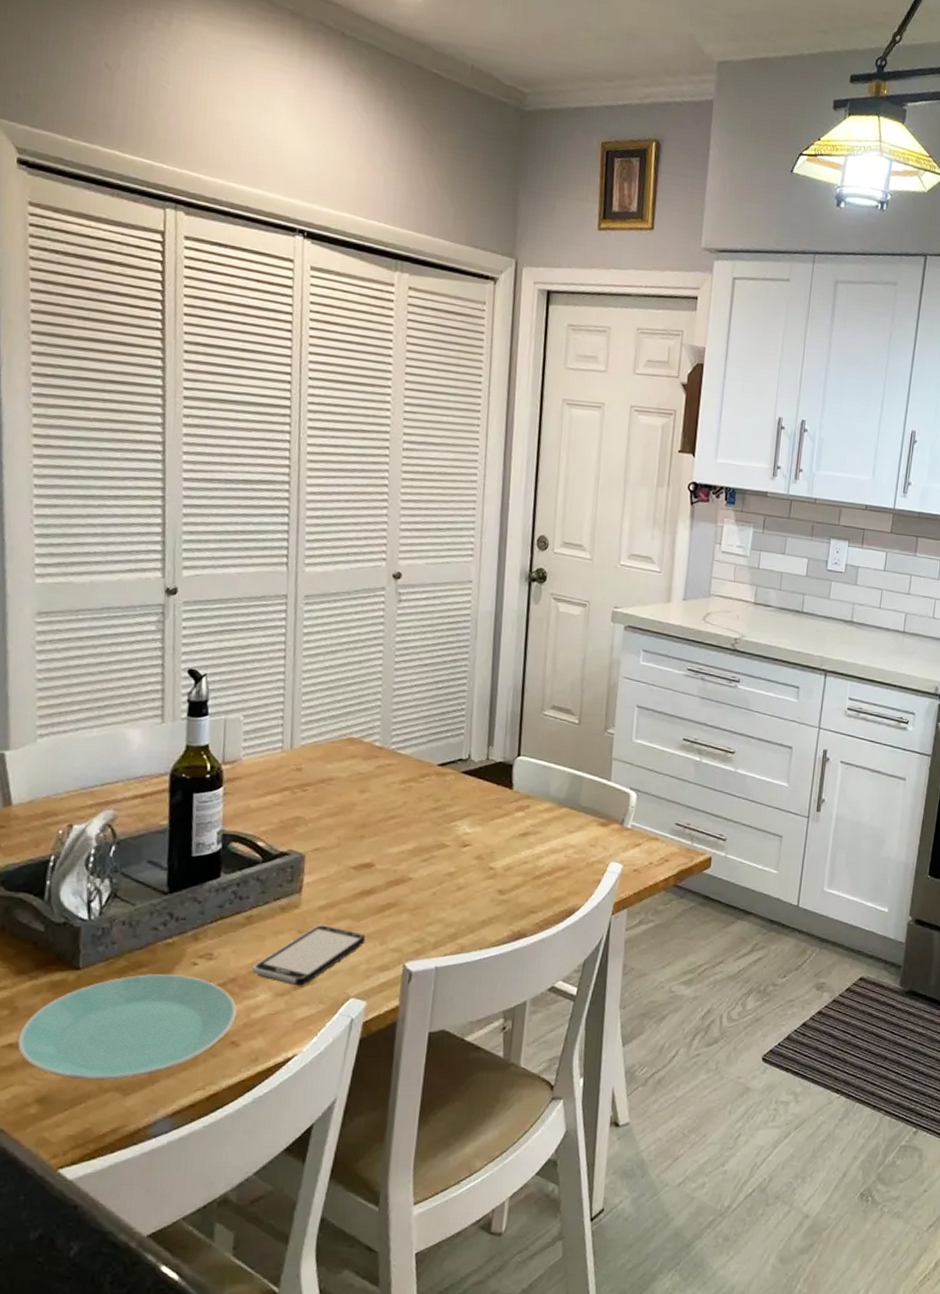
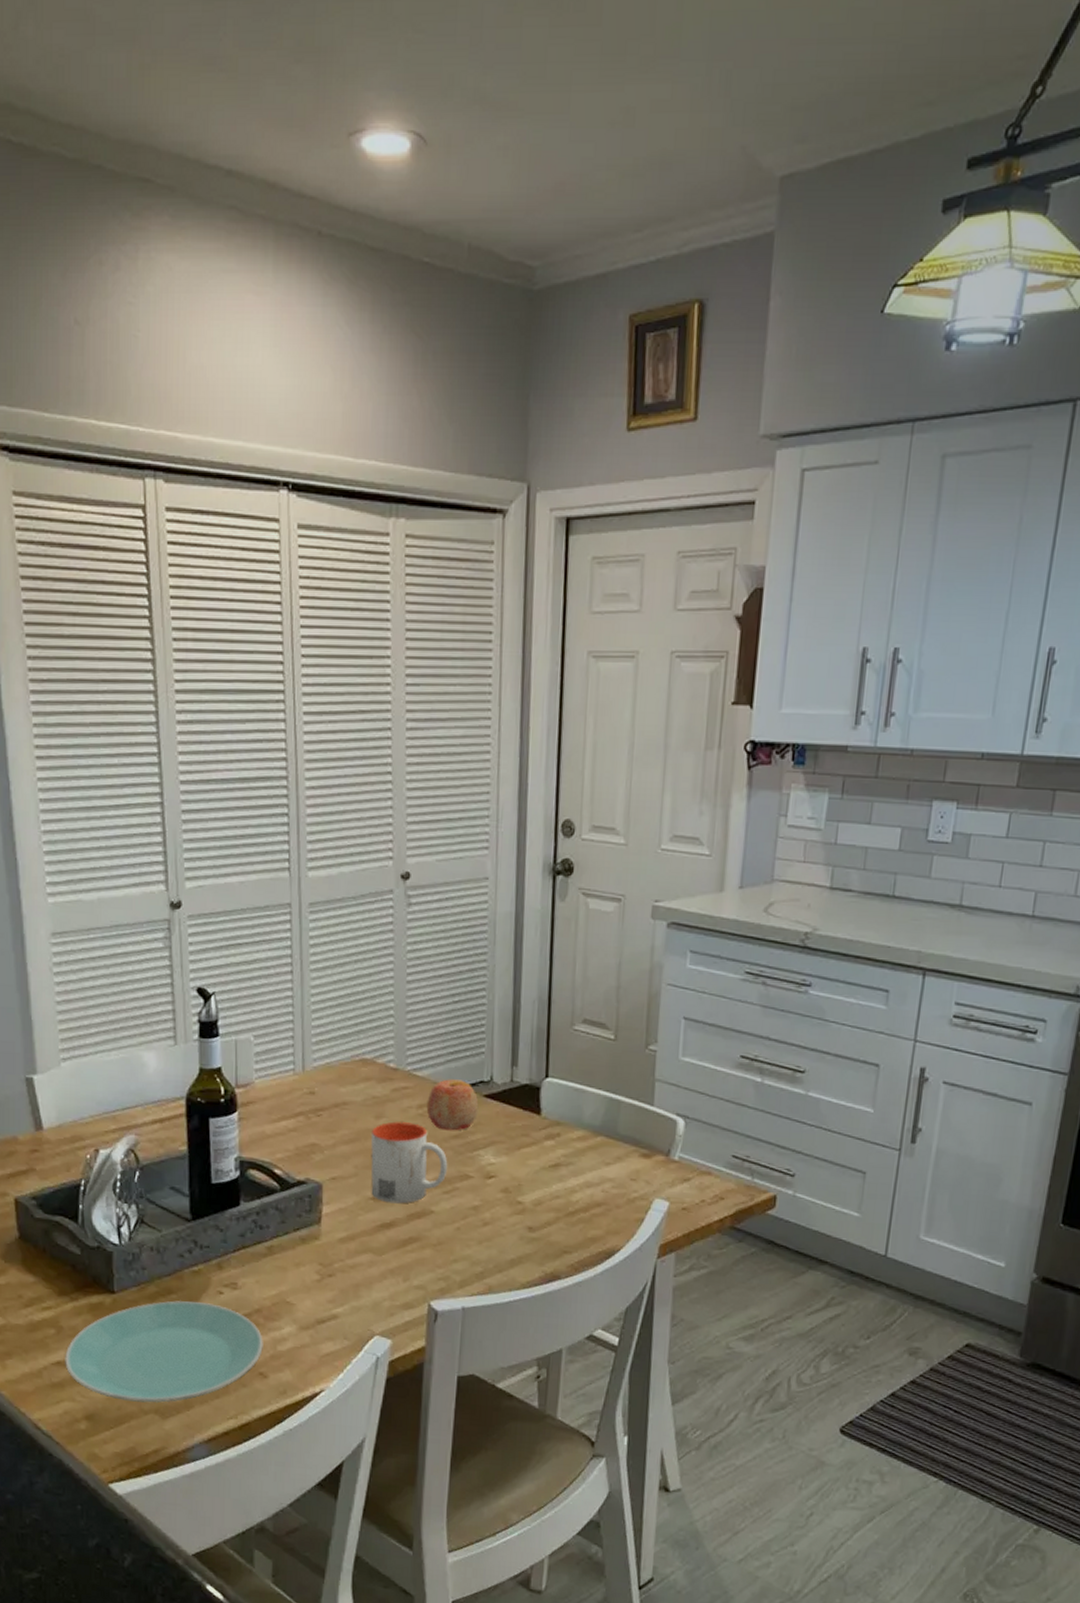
smartphone: present [252,925,366,986] -> none [276,1258,389,1321]
mug: none [352,796,427,872] -> present [371,1121,448,1204]
apple: none [408,757,457,804] -> present [426,1079,479,1131]

